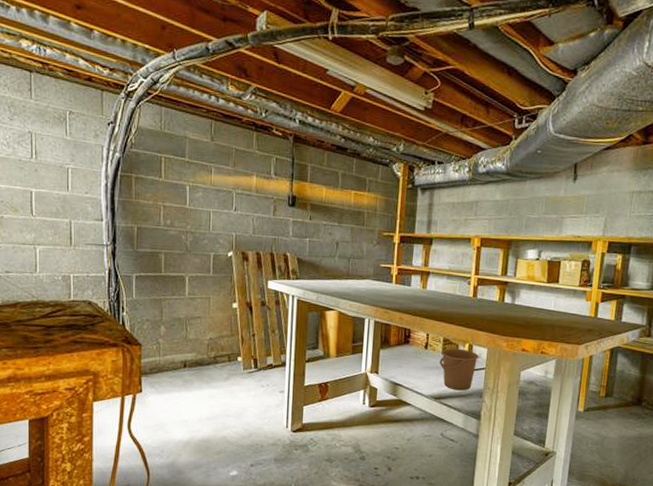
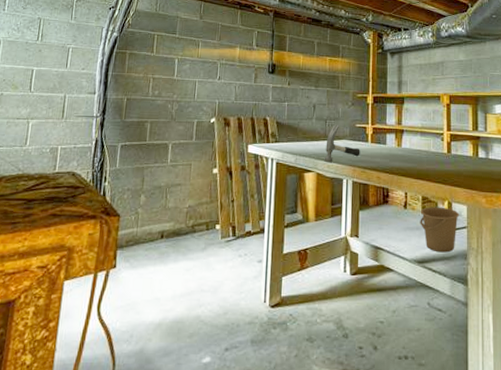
claw hammer: none [346,263,384,301] -> present [324,124,360,162]

